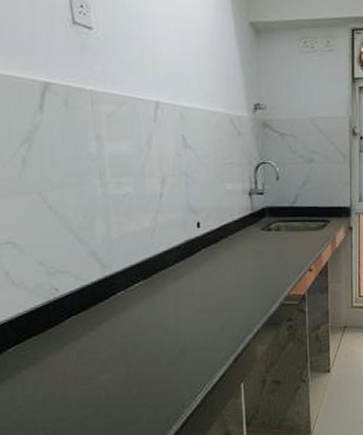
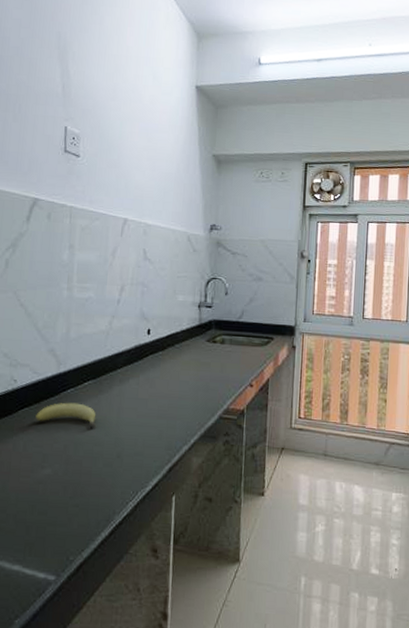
fruit: none [84,305,153,329] -> present [34,402,97,428]

